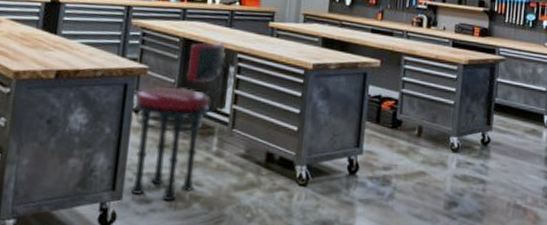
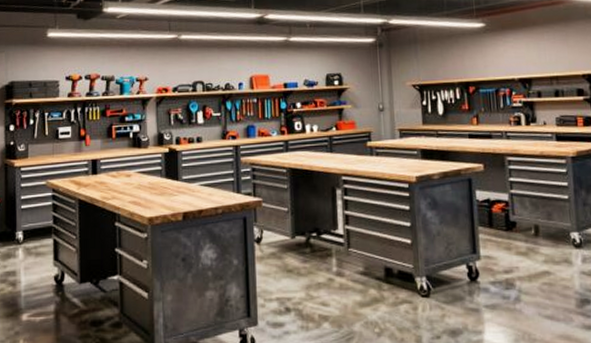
stool: present [129,41,233,201] -> none [255,166,341,322]

